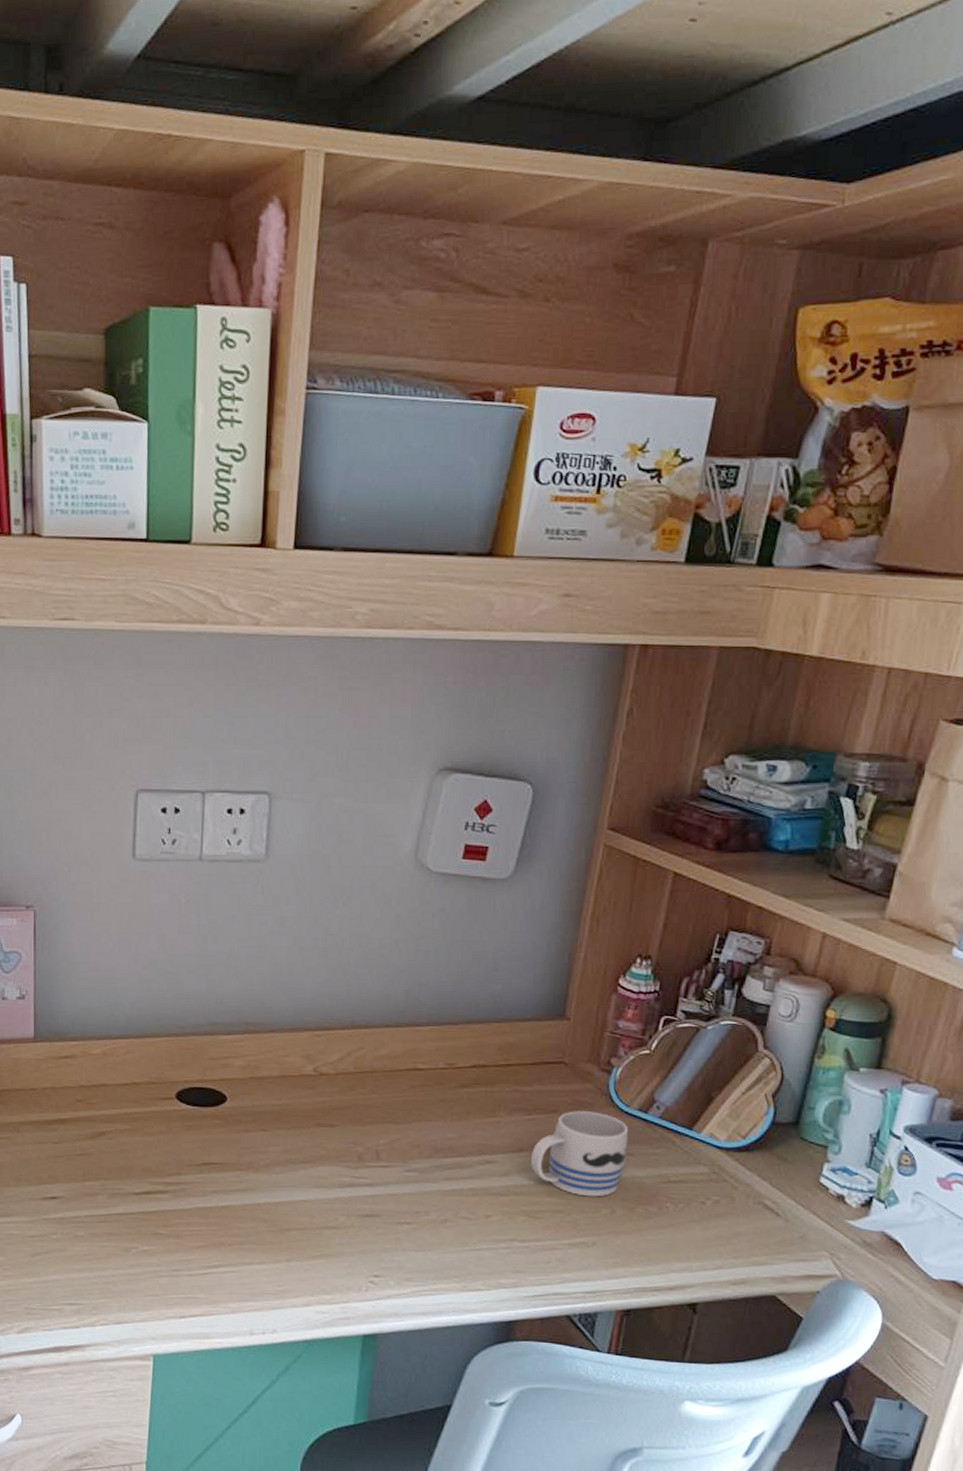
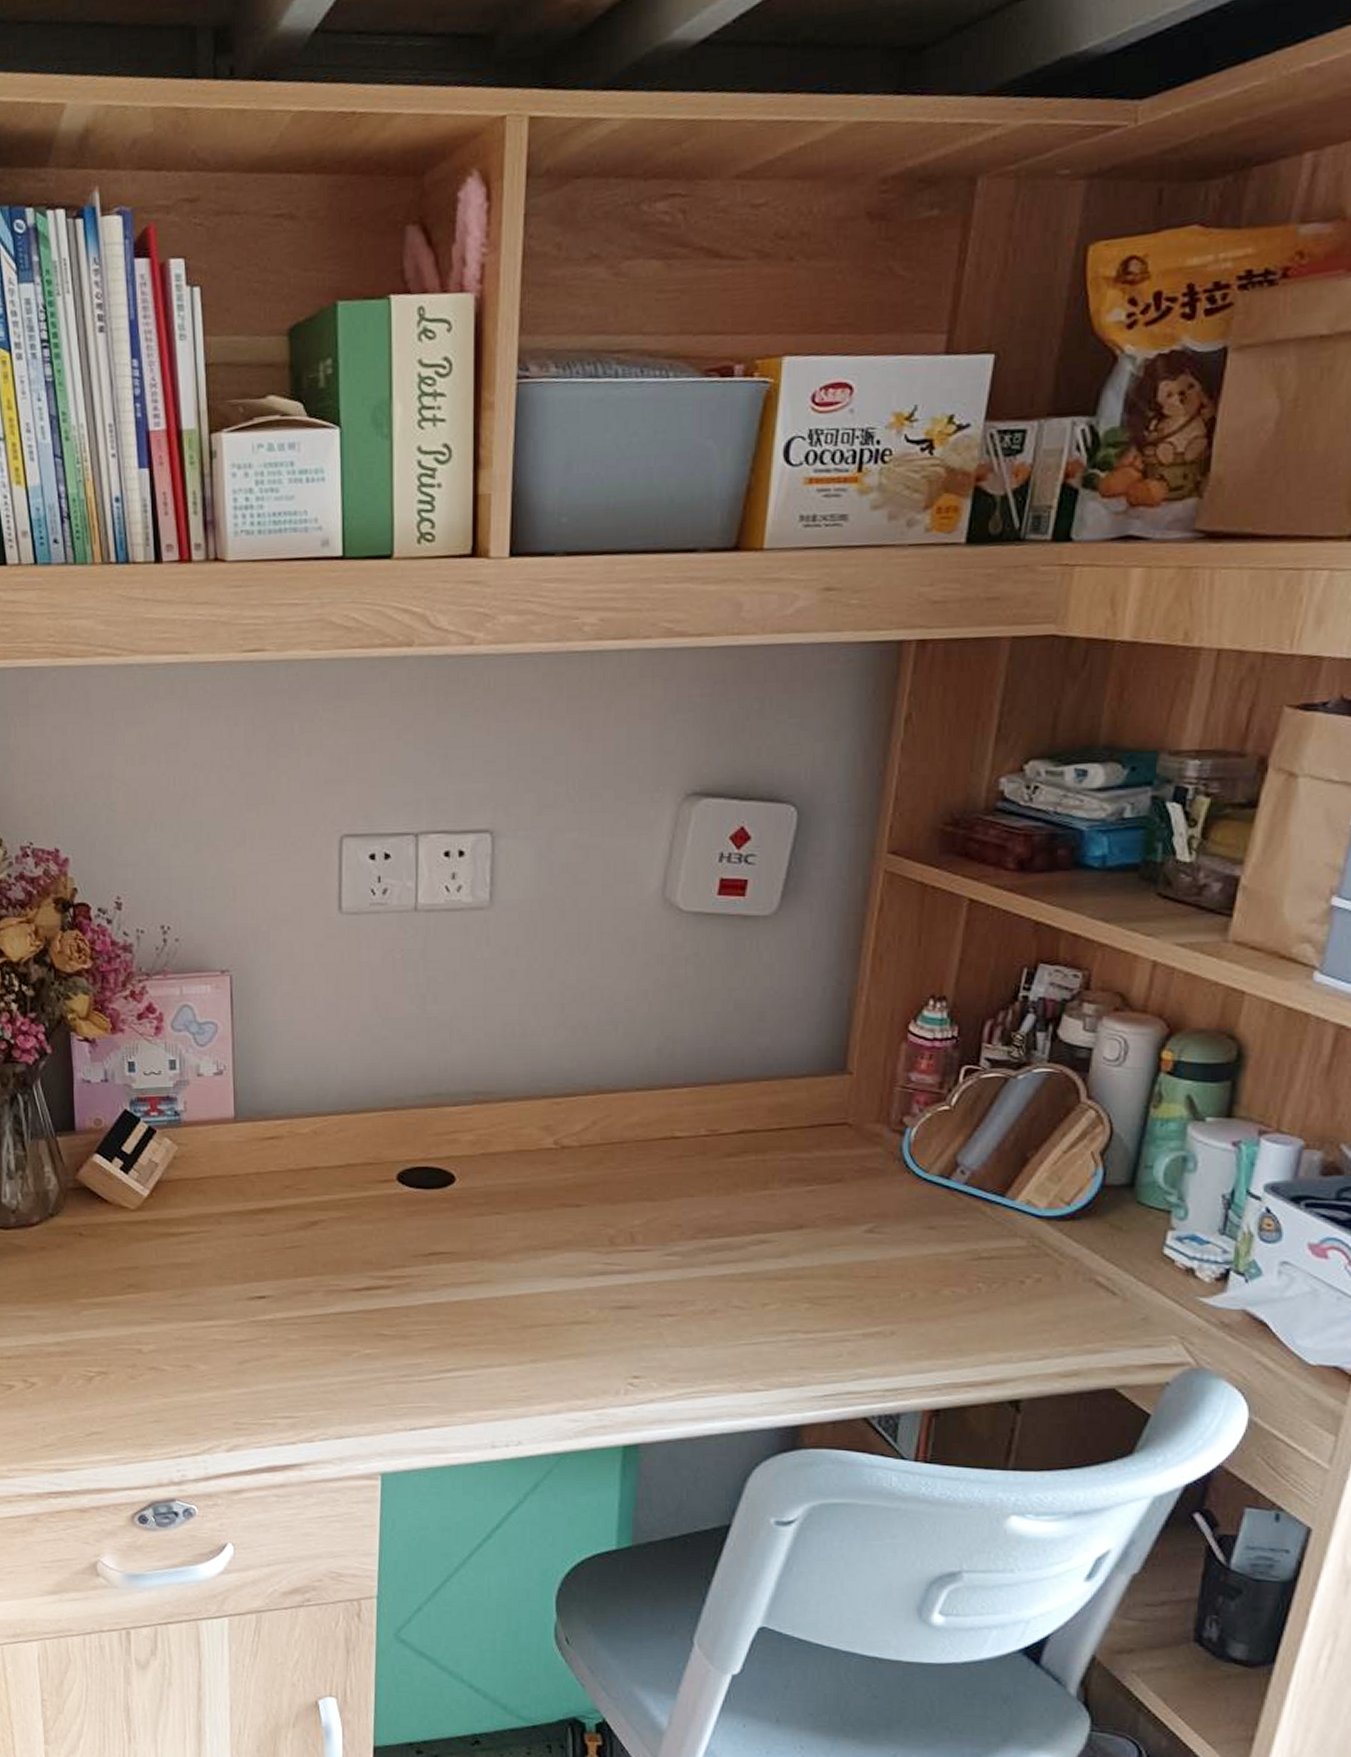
mug: present [531,1111,629,1197] -> none [813,1179,929,1279]

